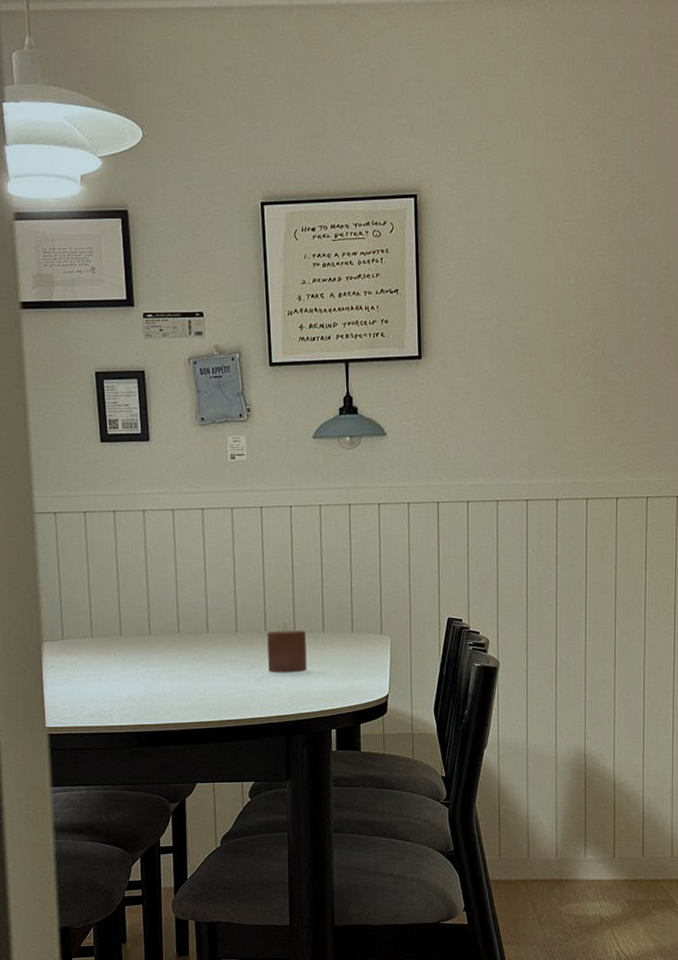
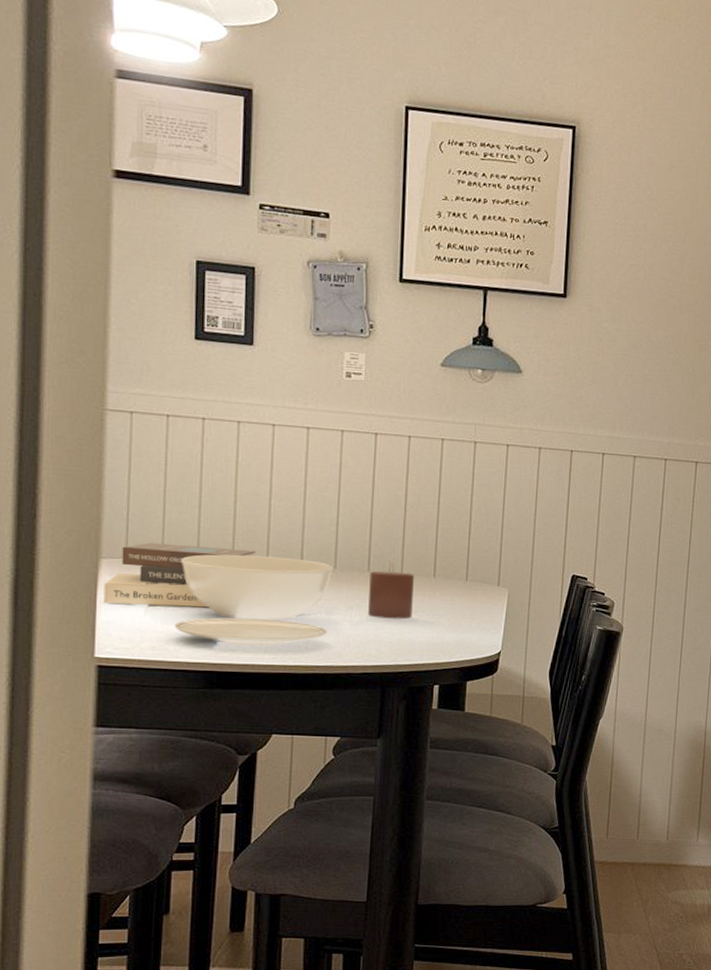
books: none [47,623,169,681] -> present [104,542,256,608]
bowl: none [107,626,235,685] -> present [180,554,334,621]
plate: none [107,682,236,707] -> present [174,617,328,646]

